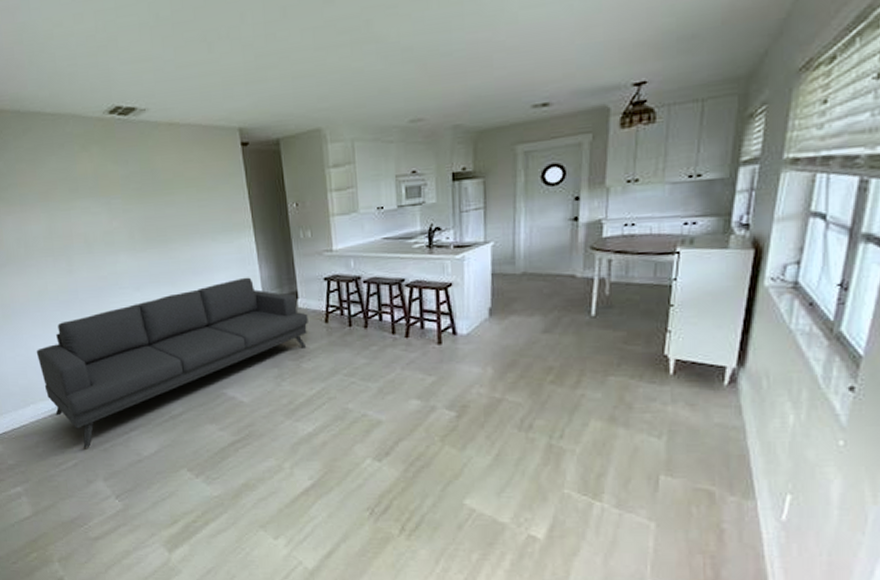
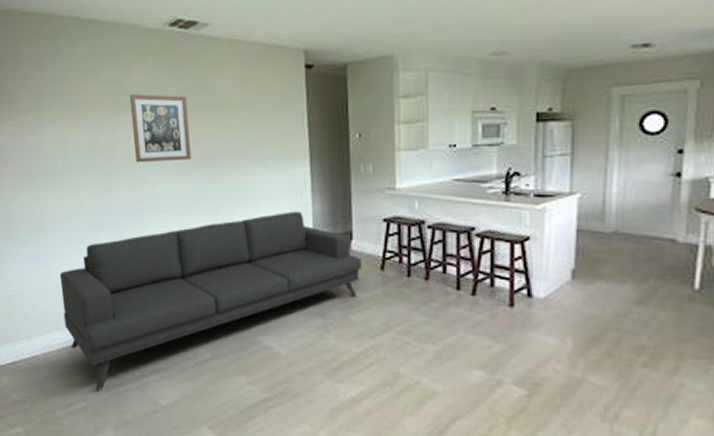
wall art: none [79,179,145,245] -> present [129,94,191,163]

